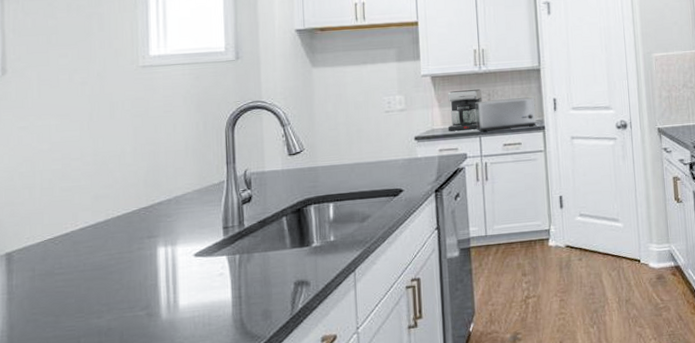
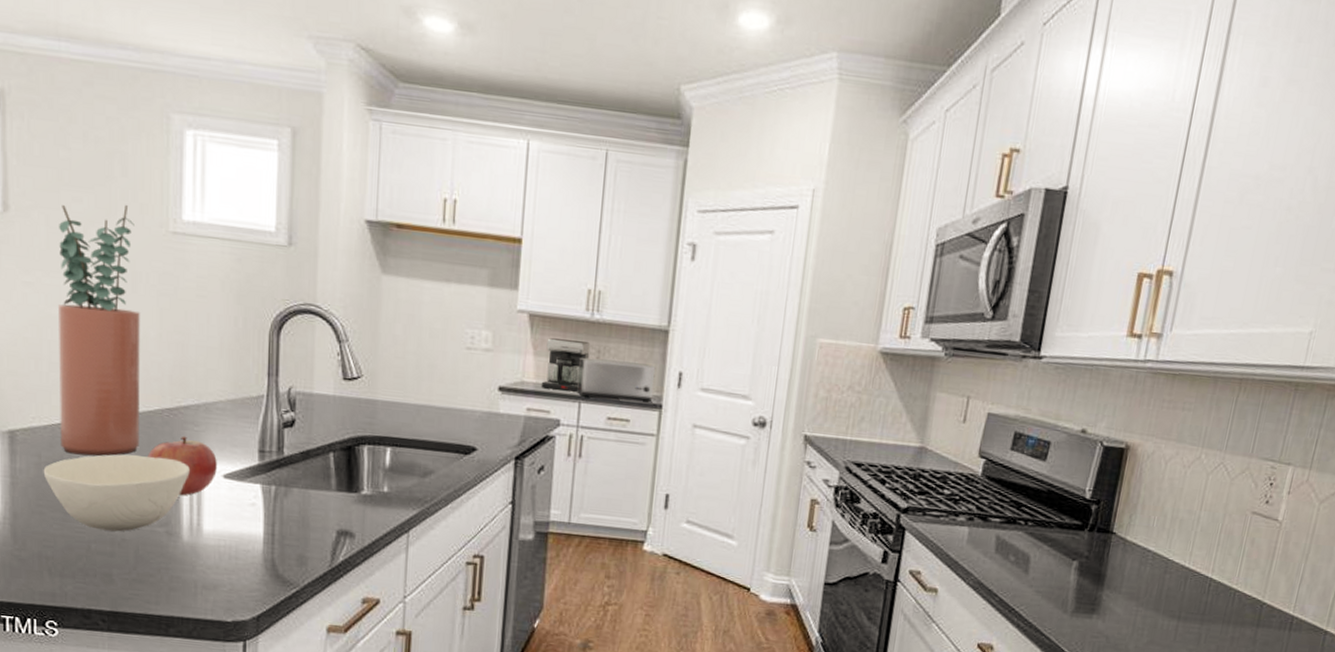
bowl: none [37,249,165,325] -> present [43,454,190,532]
vase: none [48,52,121,263] -> present [57,205,141,456]
fruit: none [128,227,188,280] -> present [148,436,217,496]

